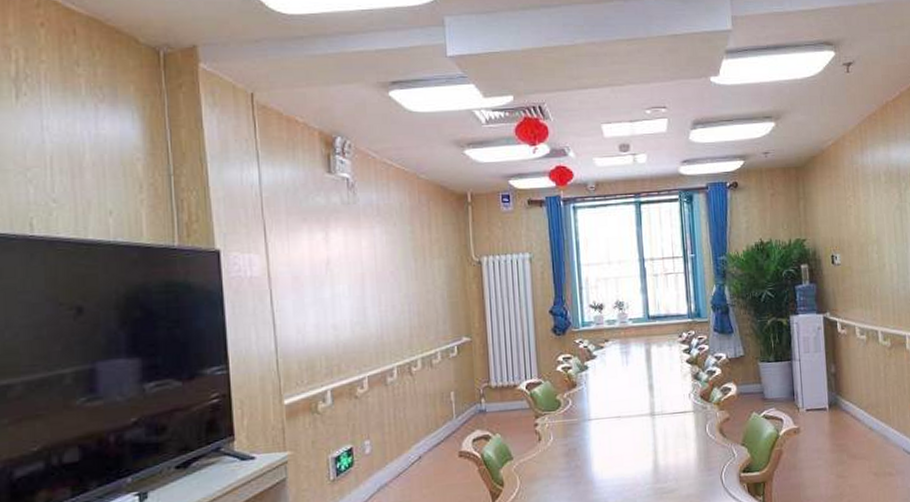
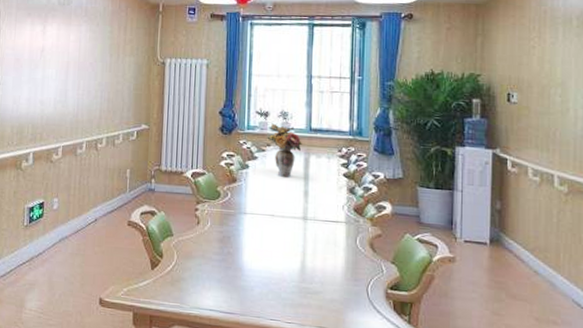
flower arrangement: none [604,316,641,375] -> present [267,123,302,179]

